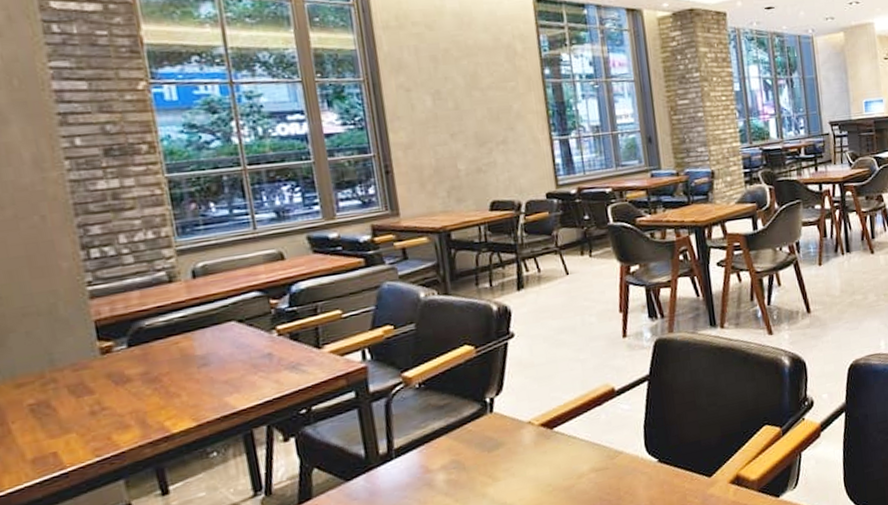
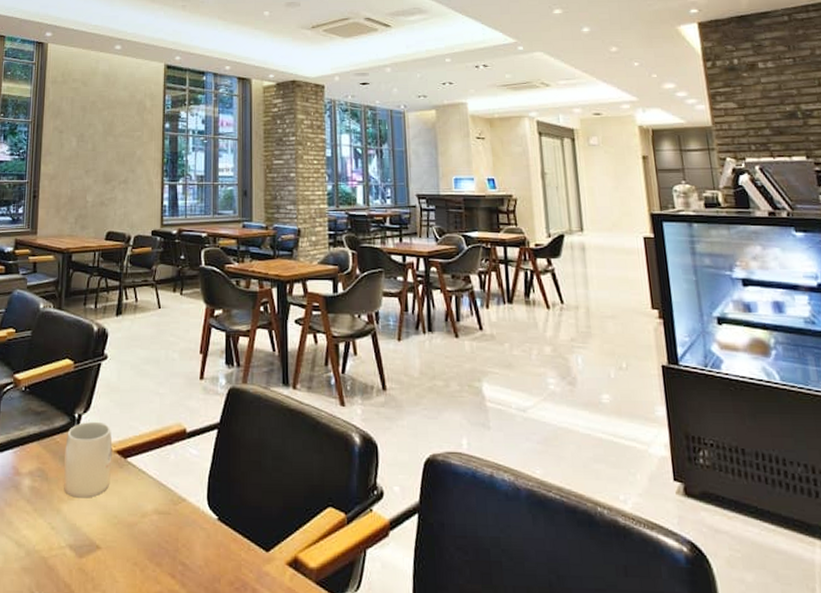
mug: none [479,400,538,478] -> present [63,421,113,498]

